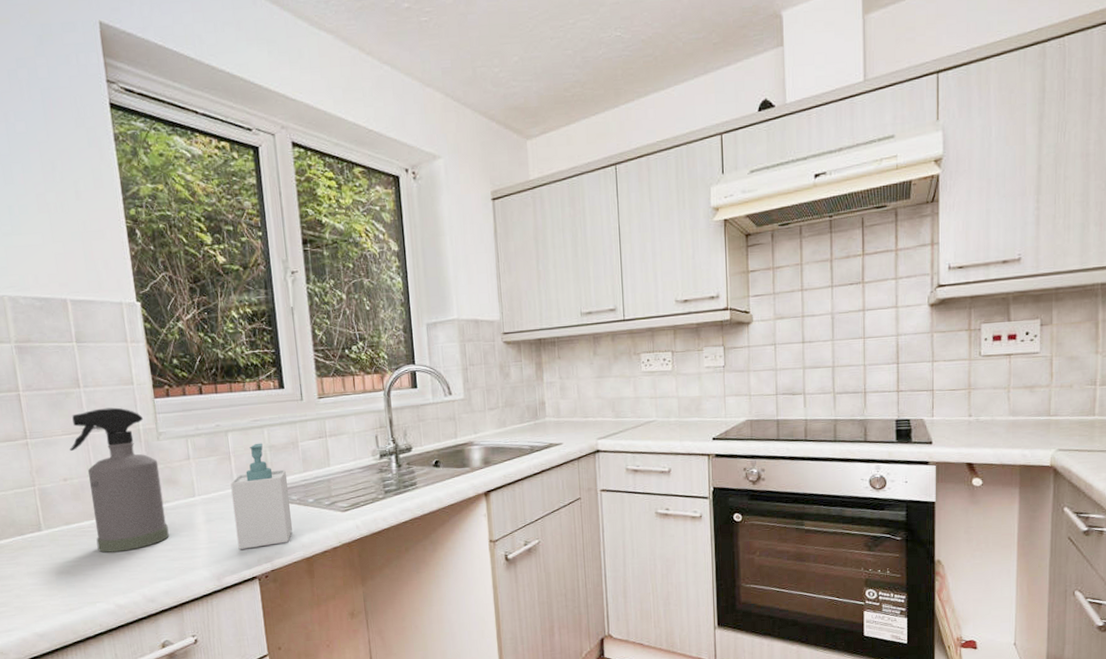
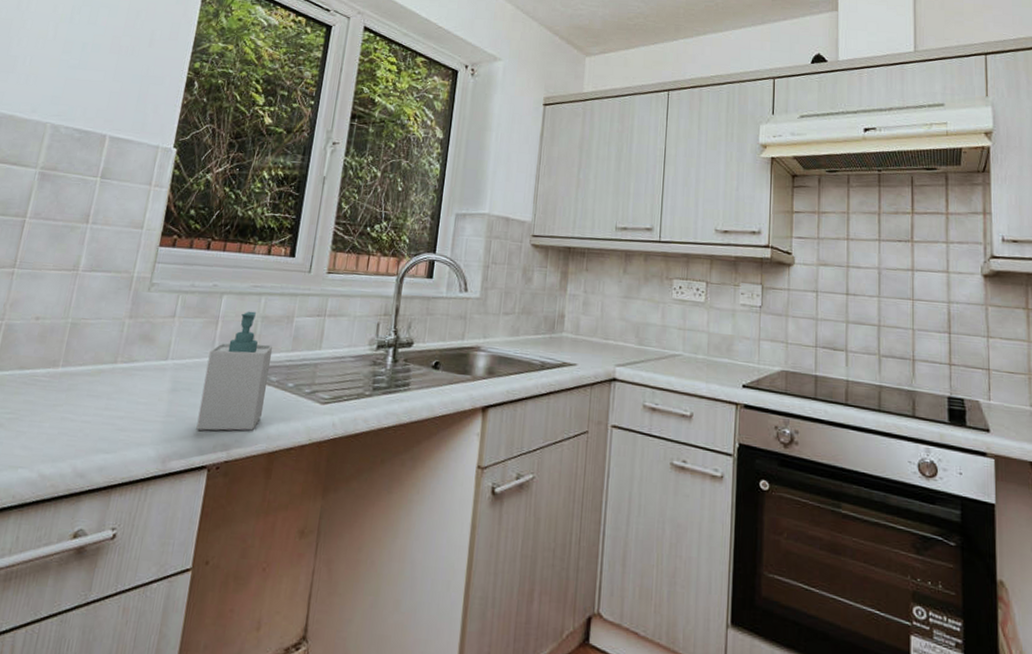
spray bottle: present [70,407,169,553] -> none [43,248,142,411]

